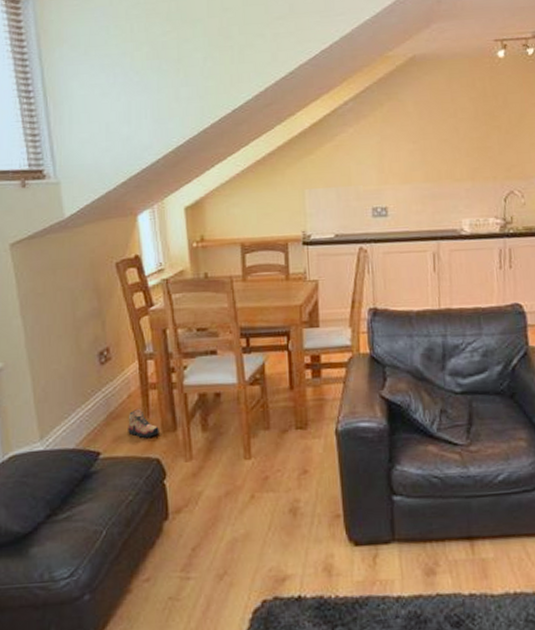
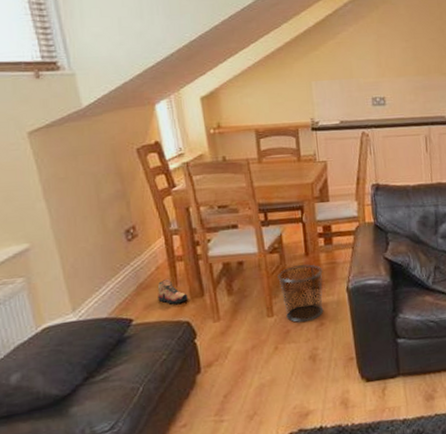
waste bin: none [258,398,309,469] -> present [278,263,324,323]

